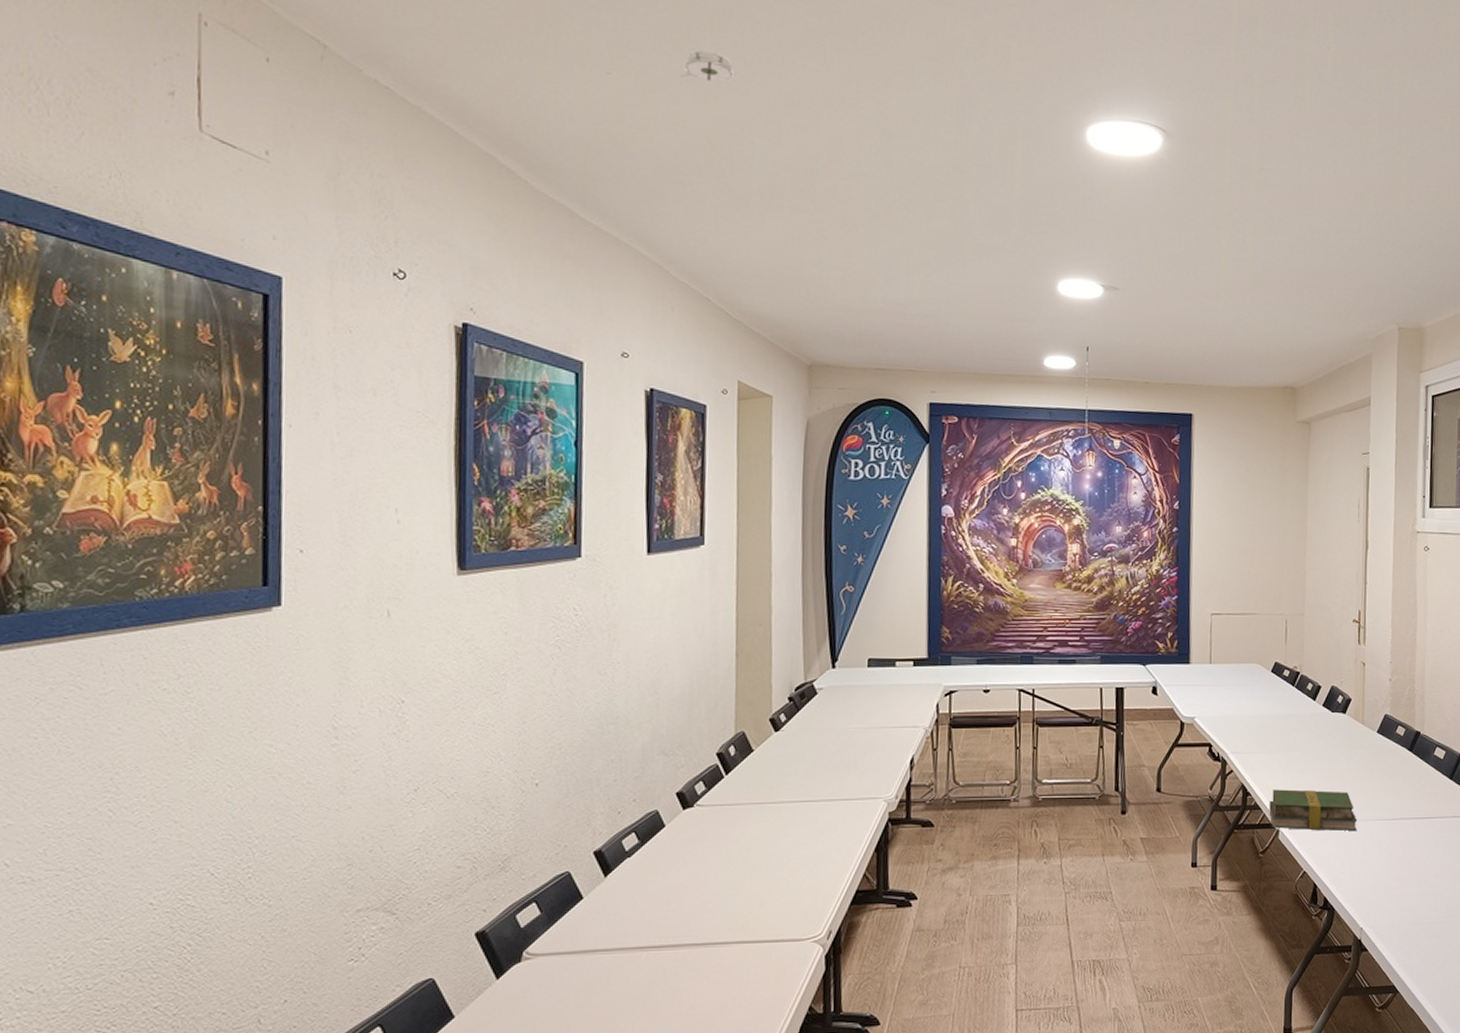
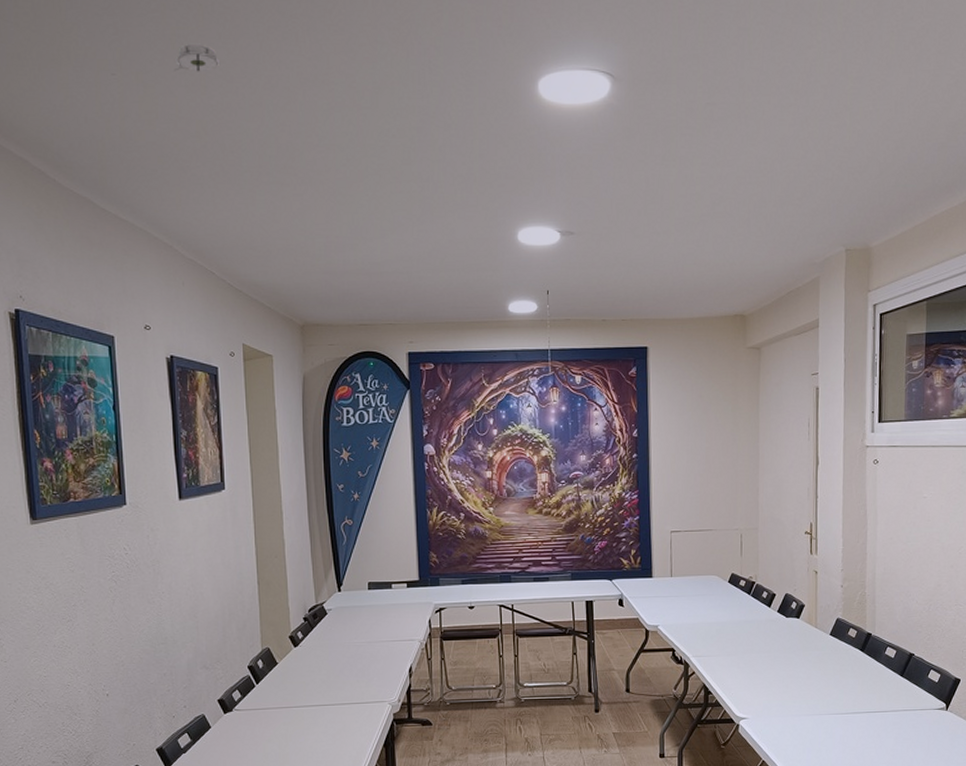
book: present [1269,789,1357,831] -> none [729,688,812,724]

